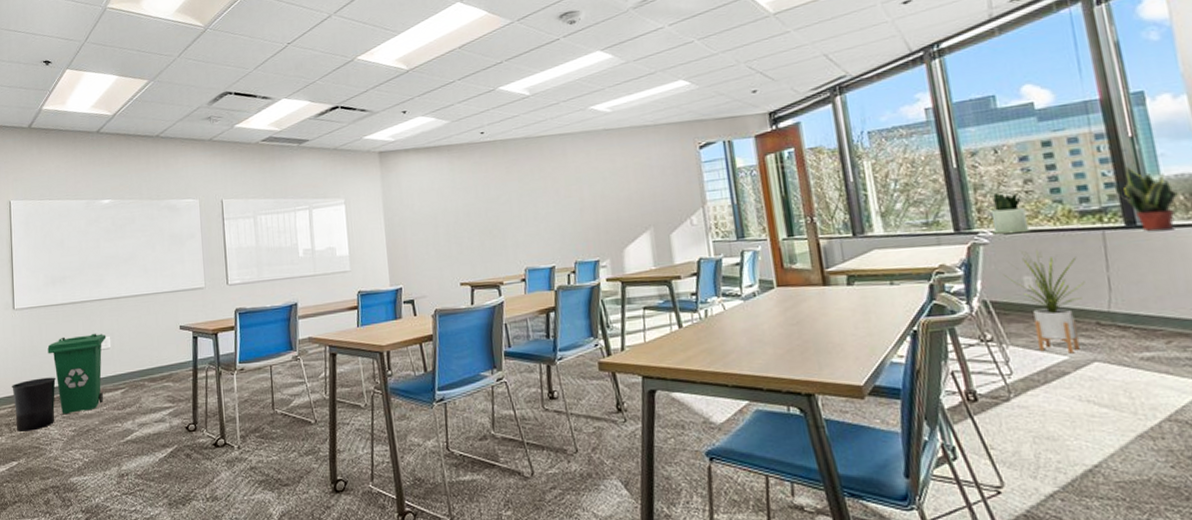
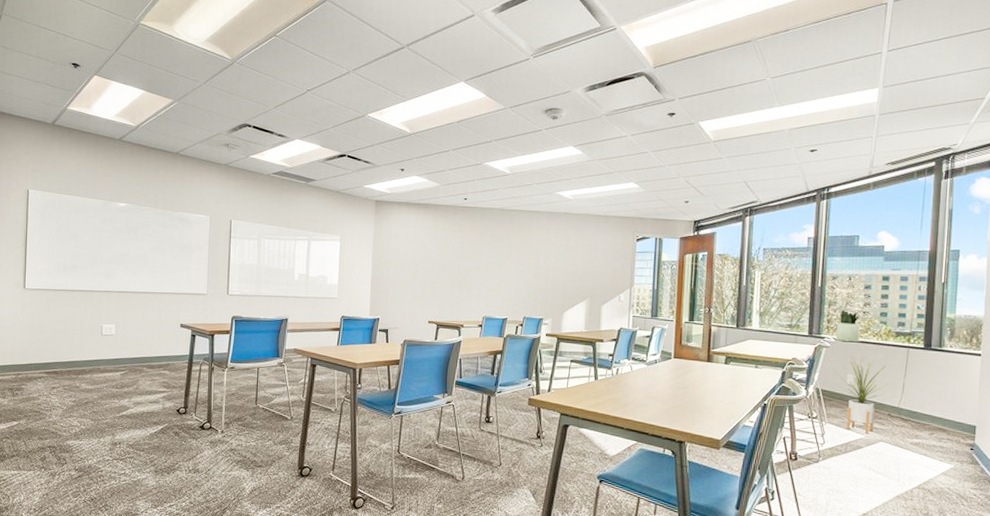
waste bin: present [12,377,57,432] -> none [17,352,61,397]
recycling bin: present [47,333,107,414] -> none [54,319,112,386]
potted plant: present [1113,166,1182,231] -> none [923,304,966,355]

